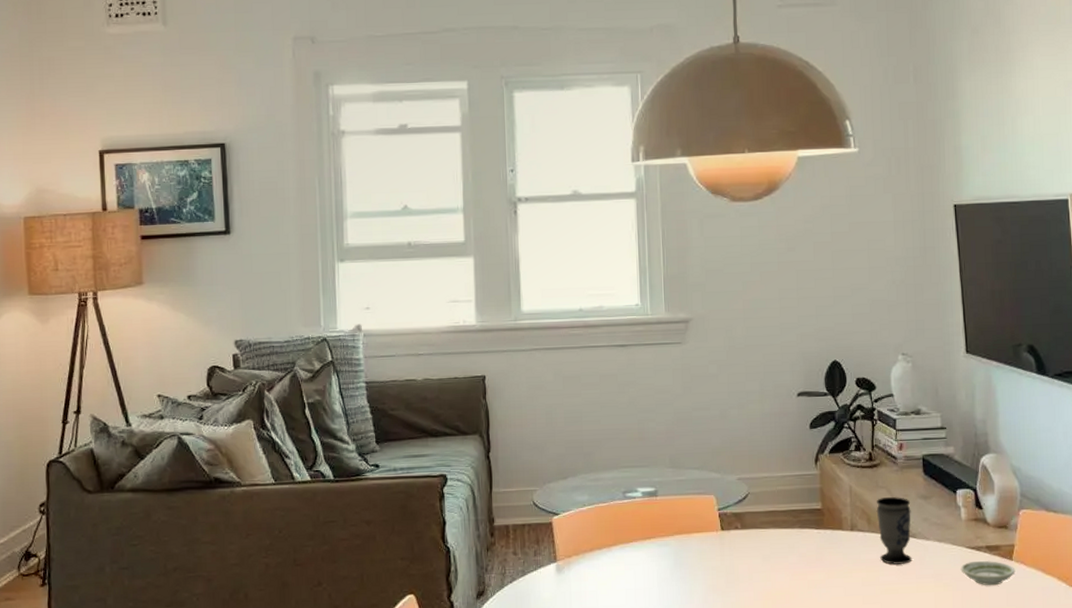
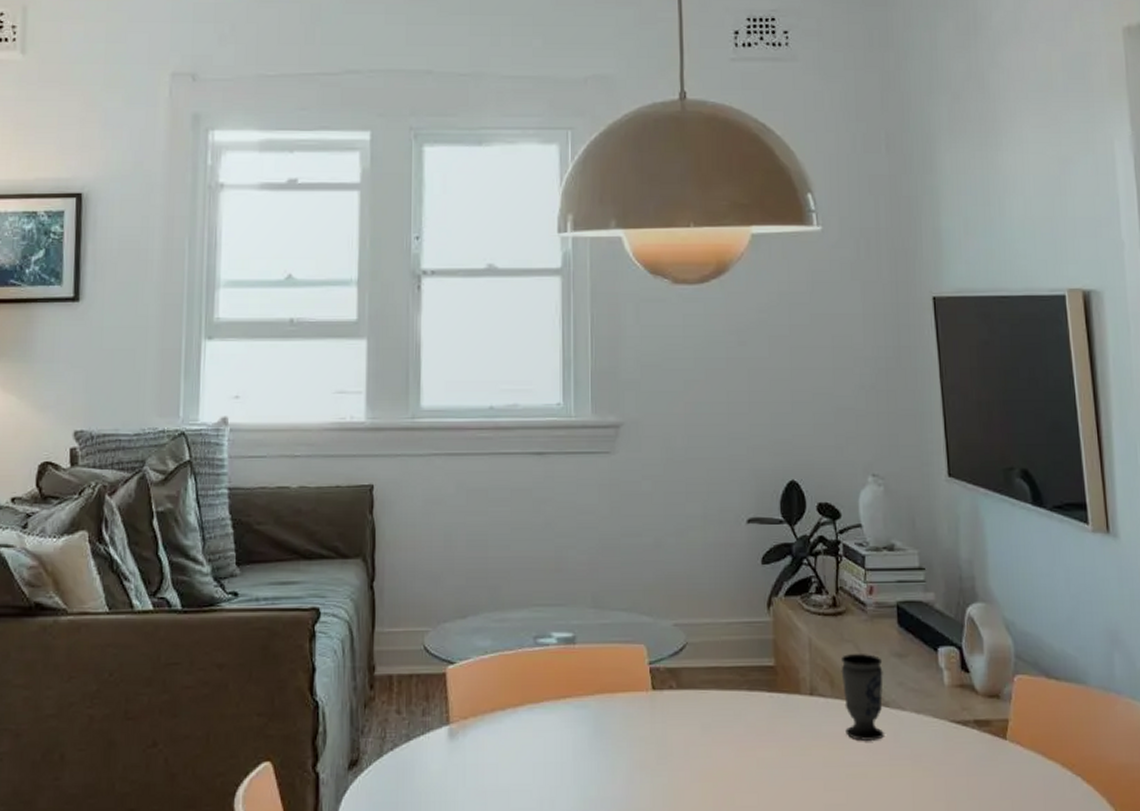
saucer: present [960,560,1016,586] -> none [943,738,1010,772]

